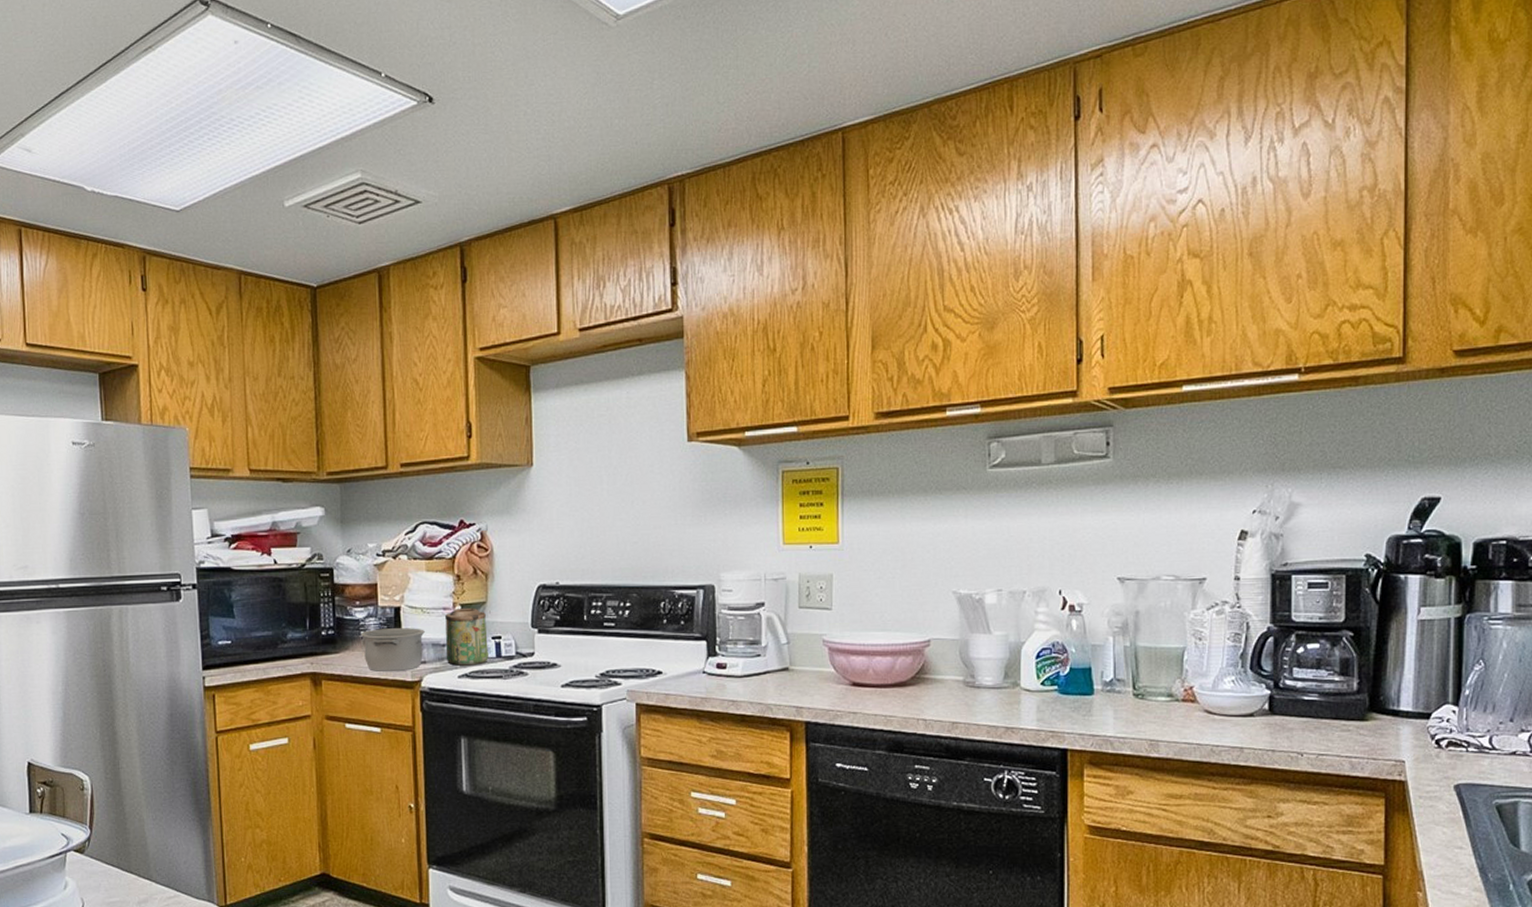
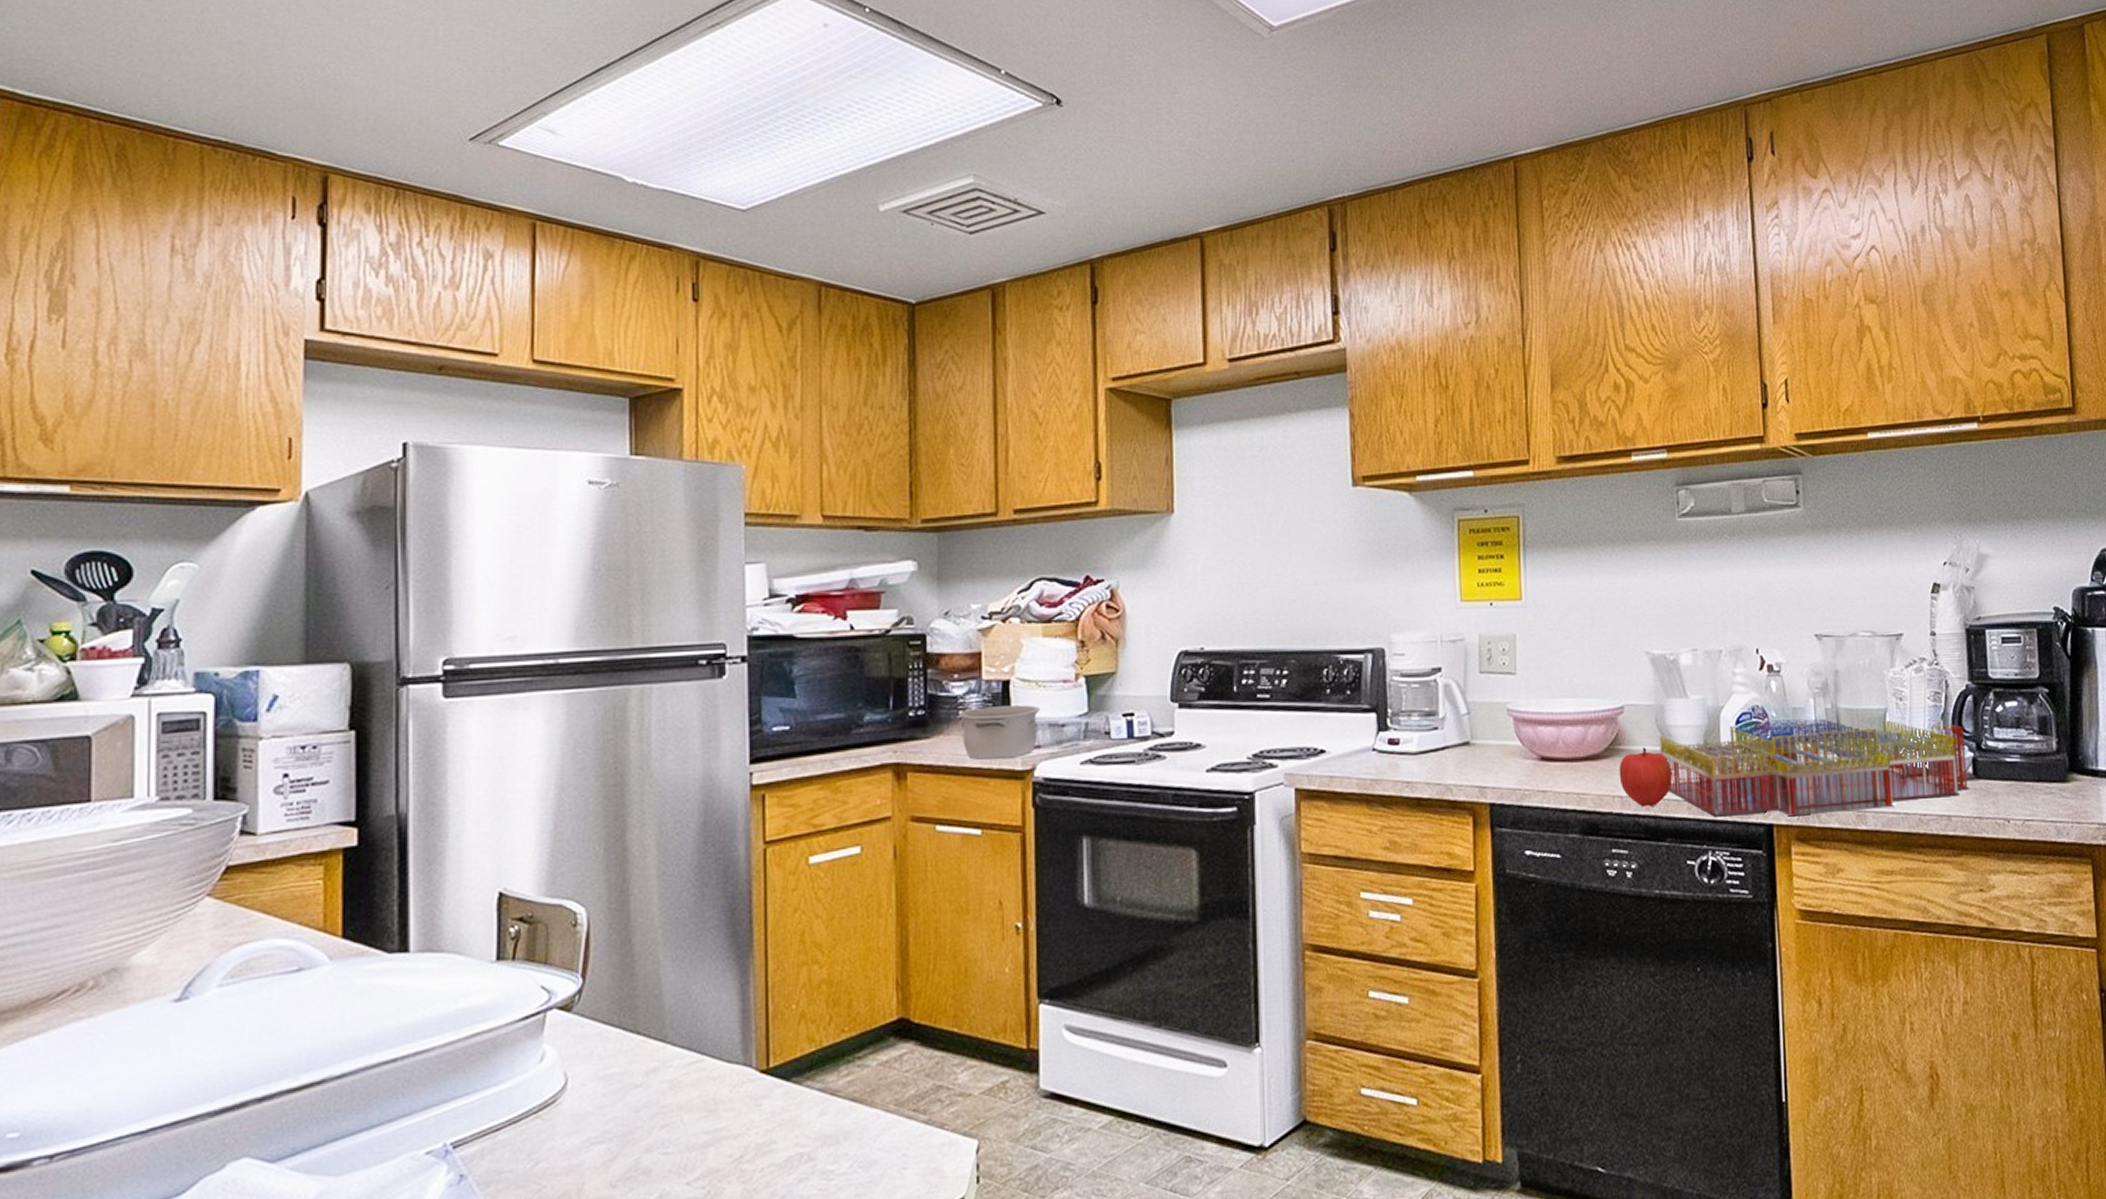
canister: present [445,607,488,666] -> none [1065,679,1118,750]
fruit: none [924,677,973,729] -> present [1619,747,1673,807]
dish rack: none [963,655,1264,743] -> present [1659,719,1969,817]

